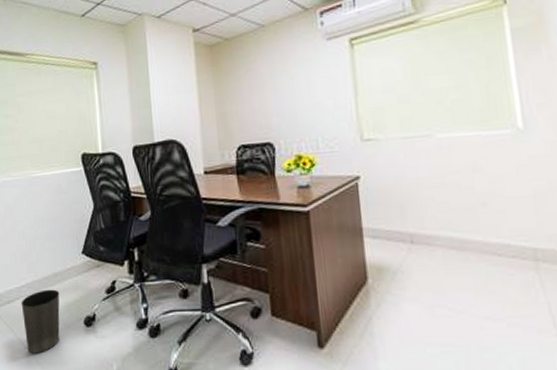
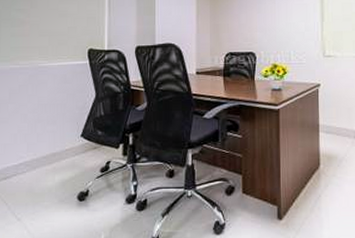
waste basket: present [21,289,60,354] -> none [17,167,57,226]

